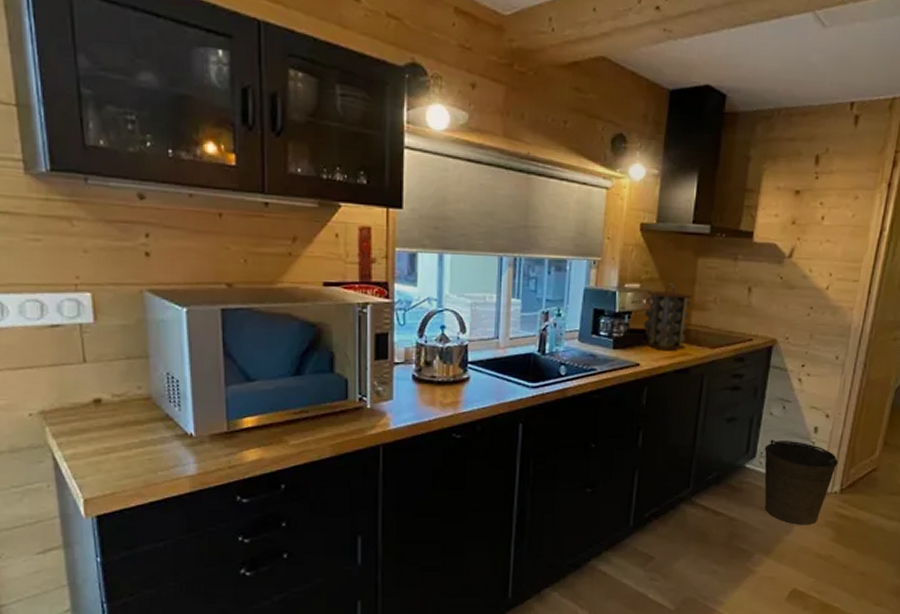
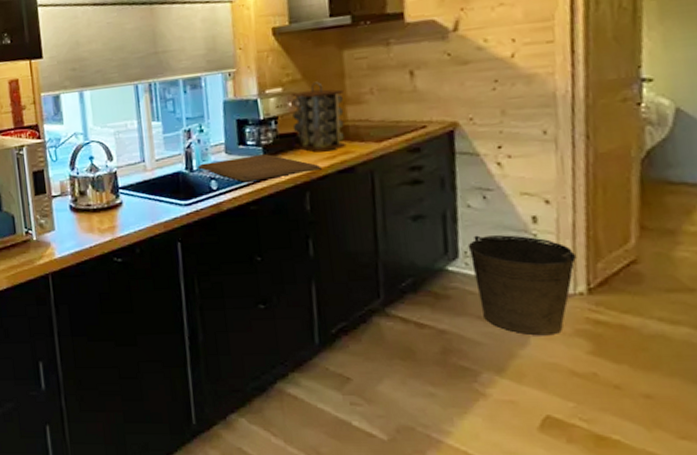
chopping board: none [550,346,662,372] -> present [197,154,322,182]

